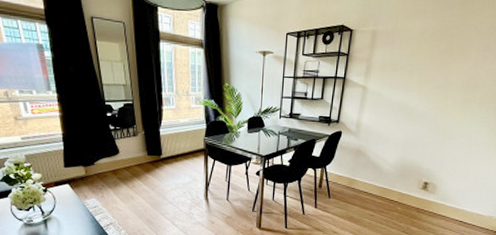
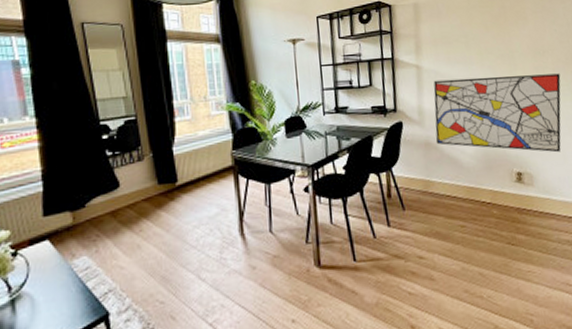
wall art: none [365,101,484,171] -> present [433,73,561,153]

